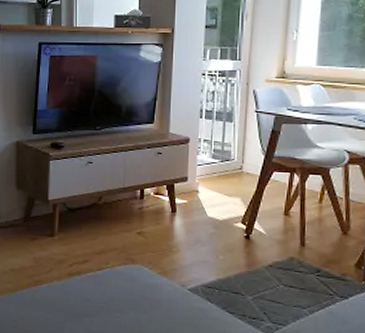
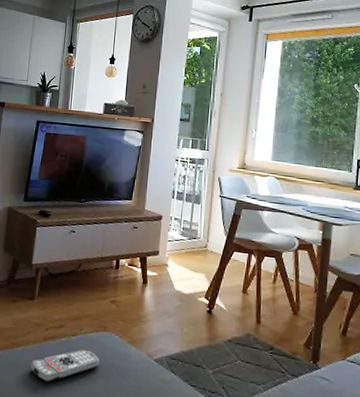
remote control: none [56,283,130,317] -> present [30,349,100,383]

